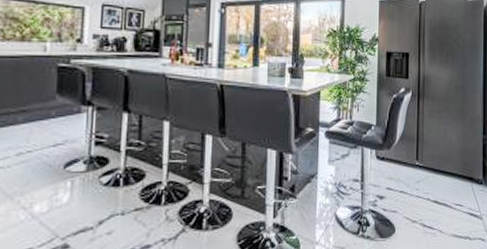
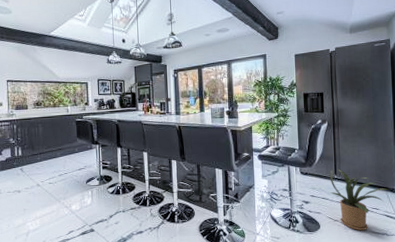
house plant: none [410,152,473,235] -> present [330,168,387,231]

